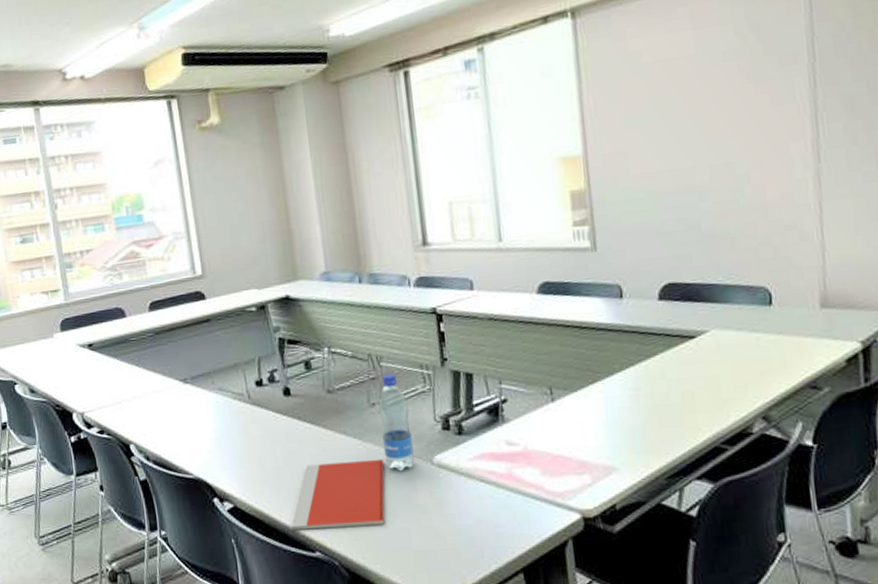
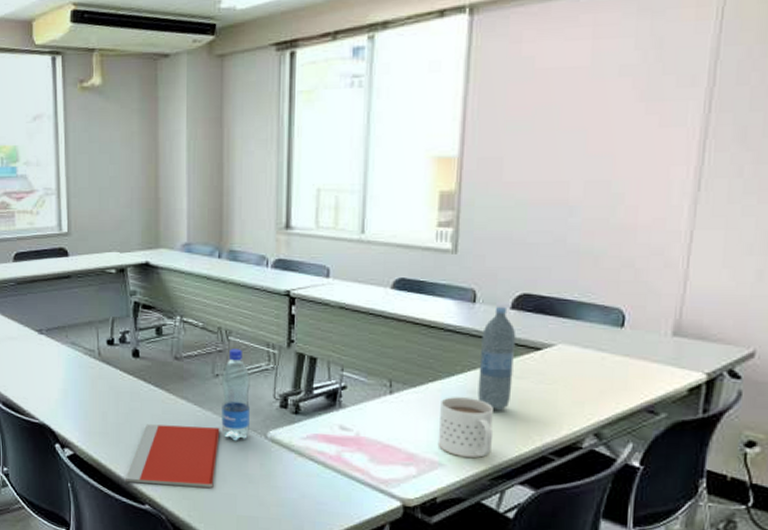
mug: none [604,395,663,458] -> present [437,397,494,458]
water bottle: none [634,298,674,406] -> present [477,306,516,411]

